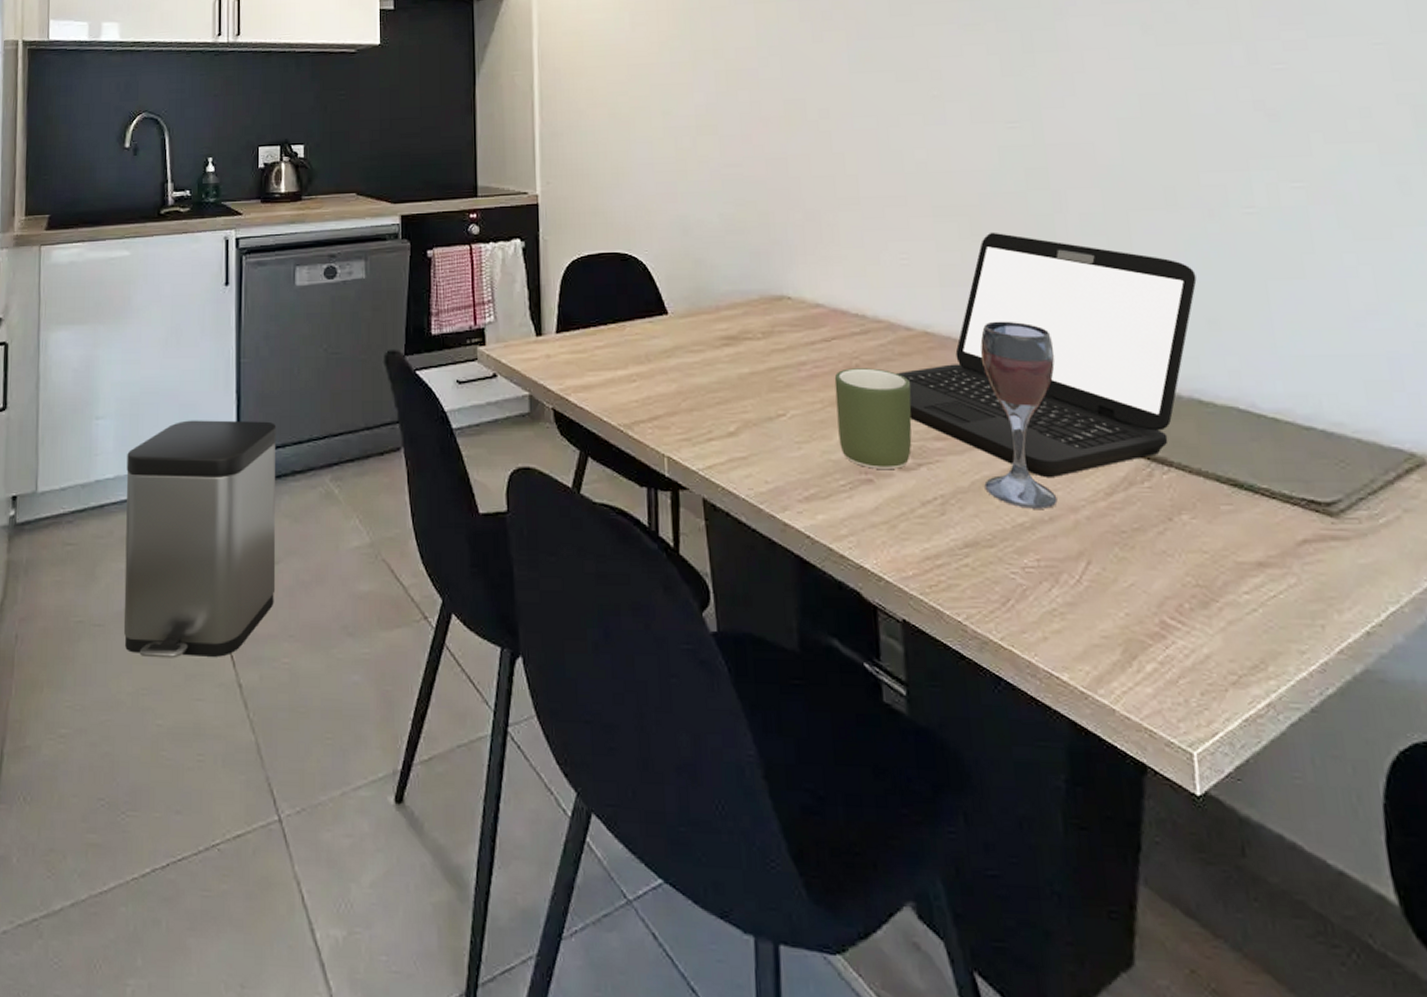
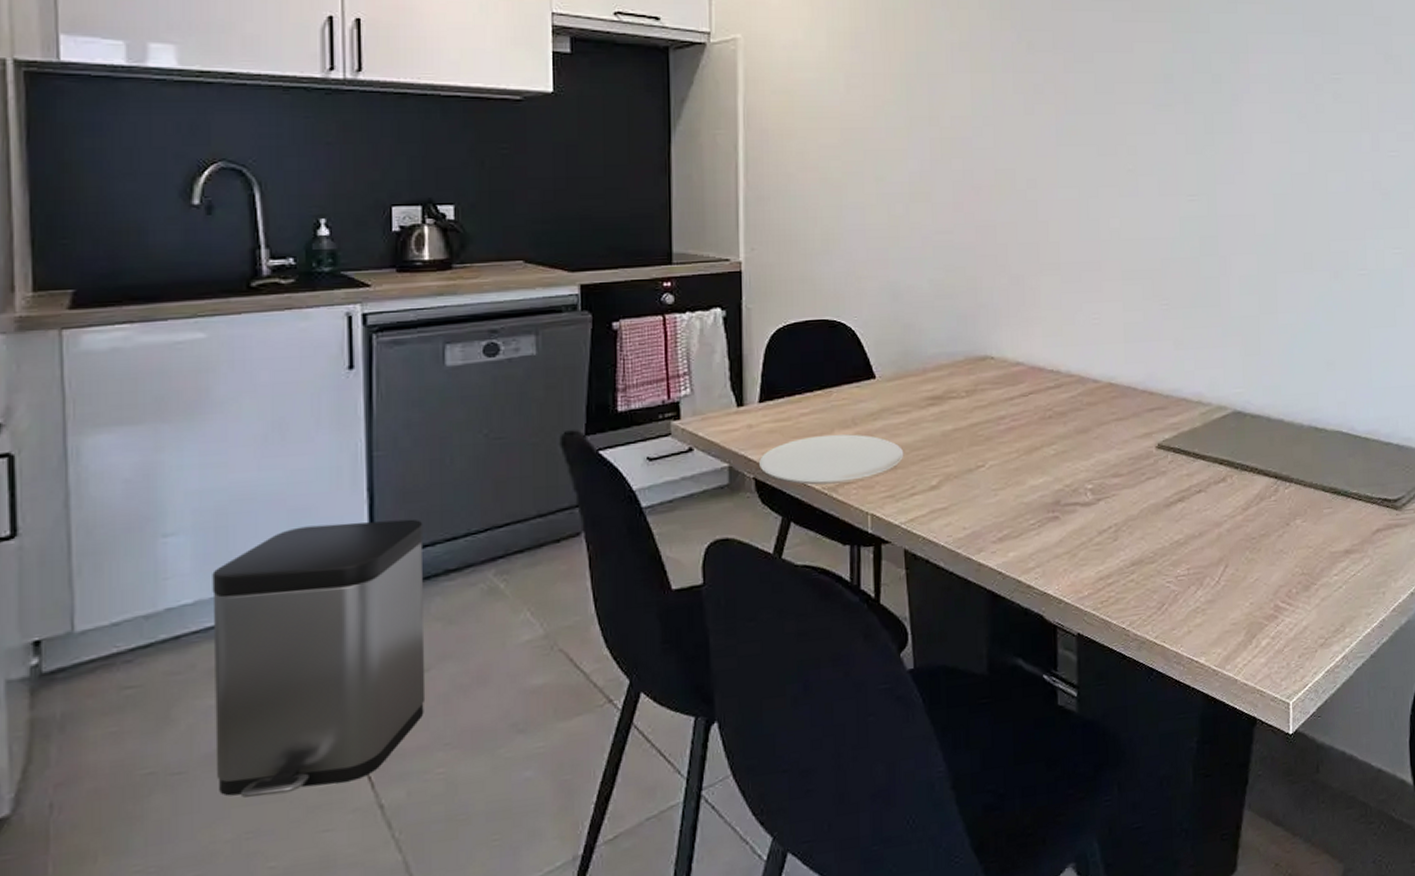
plate: none [557,369,700,421] -> present [759,434,904,485]
mug: present [834,368,912,470] -> none [1029,418,1096,508]
laptop: present [896,232,1197,477] -> none [1084,293,1321,500]
cup: present [980,321,1058,509] -> none [1150,370,1213,528]

